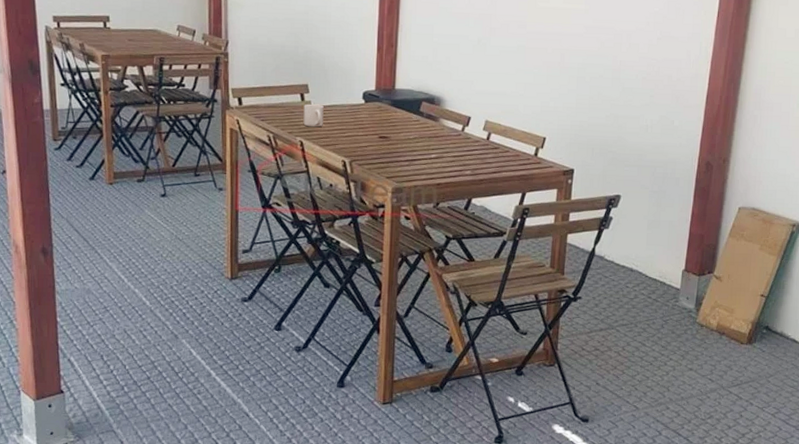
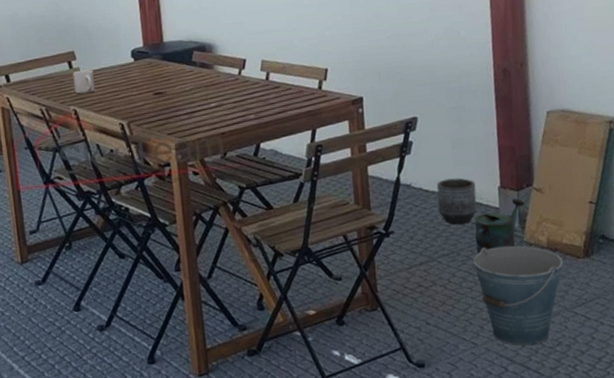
planter: none [625,256,662,300] -> present [436,178,477,225]
bucket: none [644,323,728,415] -> present [472,246,563,346]
watering can: none [652,283,703,329] -> present [475,199,525,255]

